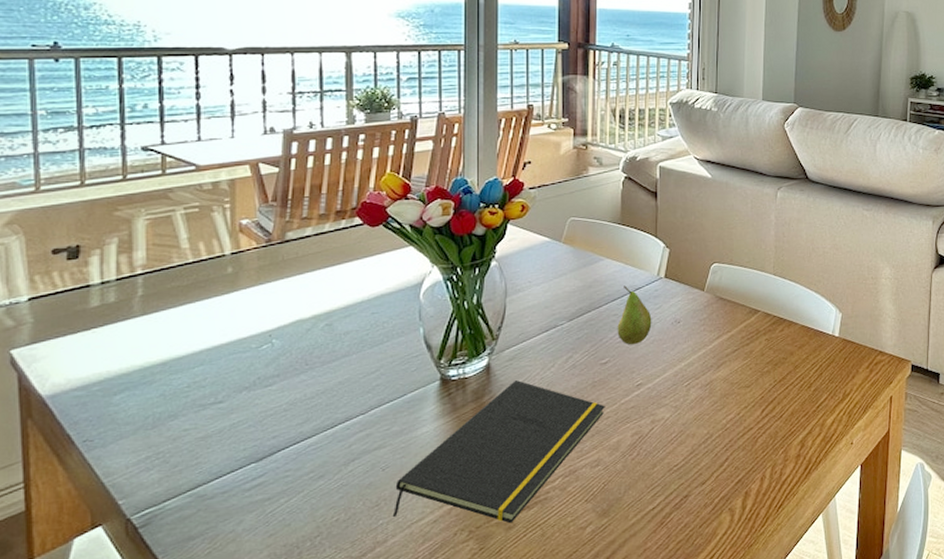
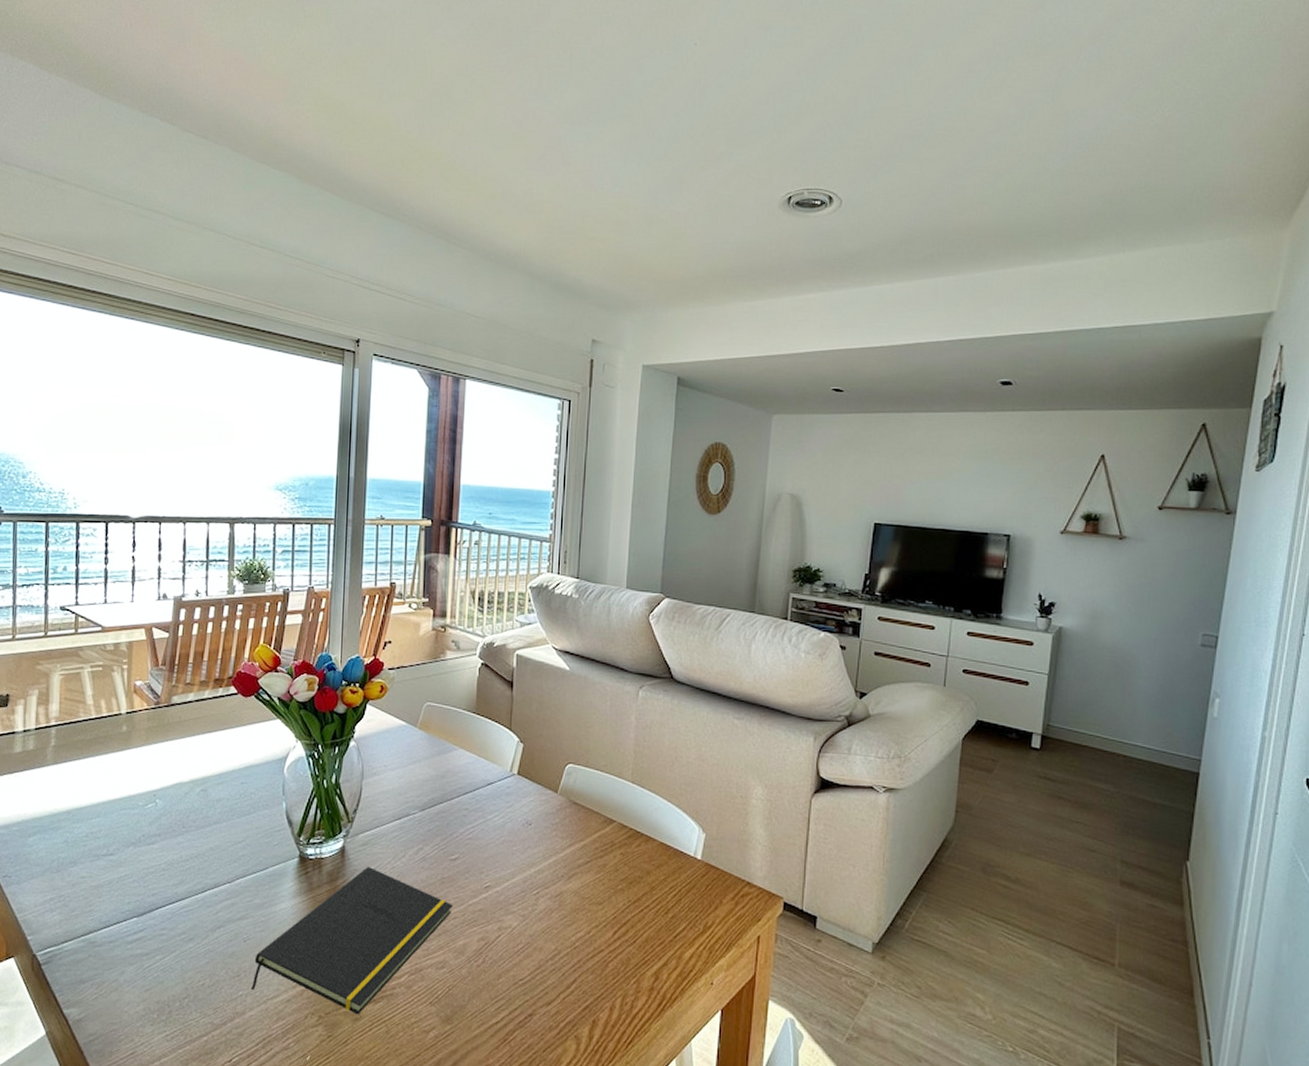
fruit: present [617,285,652,345] -> none [468,779,503,844]

